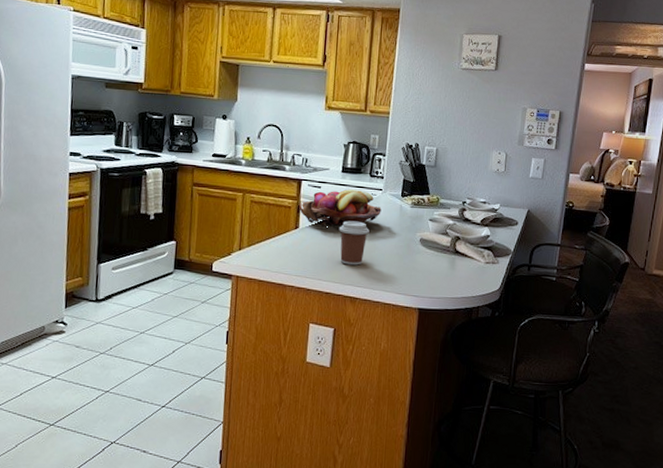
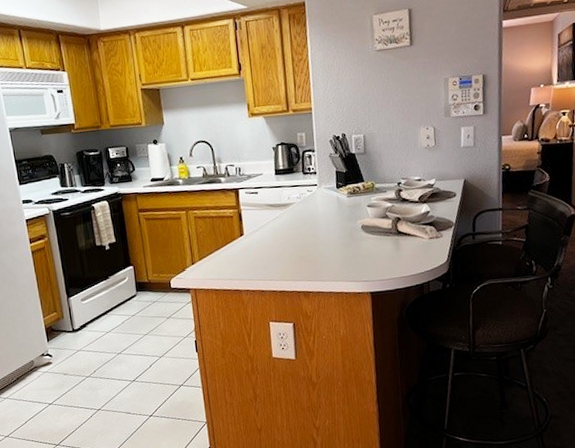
fruit basket: present [299,189,382,227] -> none [240,189,320,230]
coffee cup: present [338,220,370,265] -> none [281,219,311,262]

